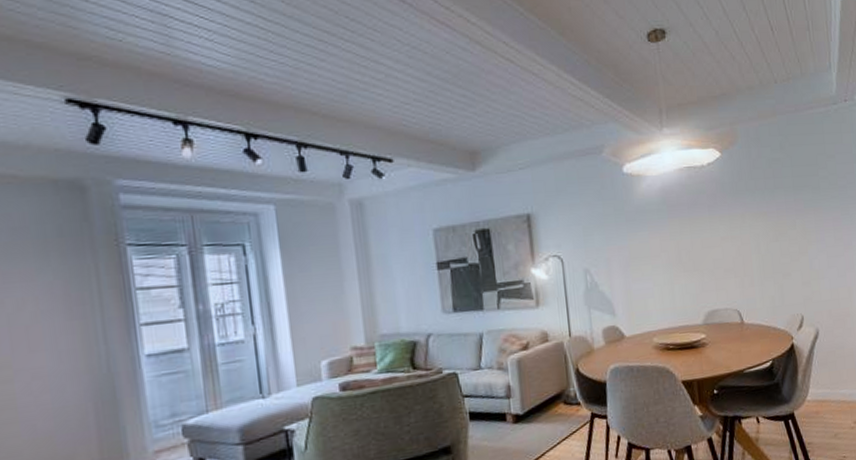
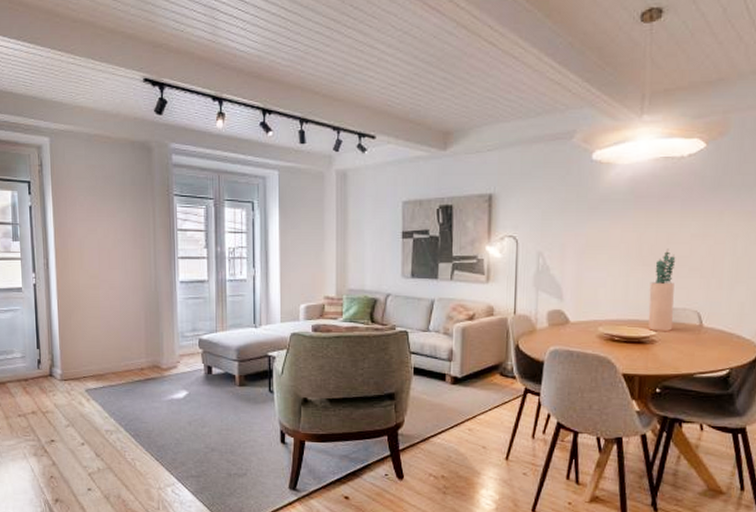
vase: none [693,253,720,335] -> present [647,248,676,332]

